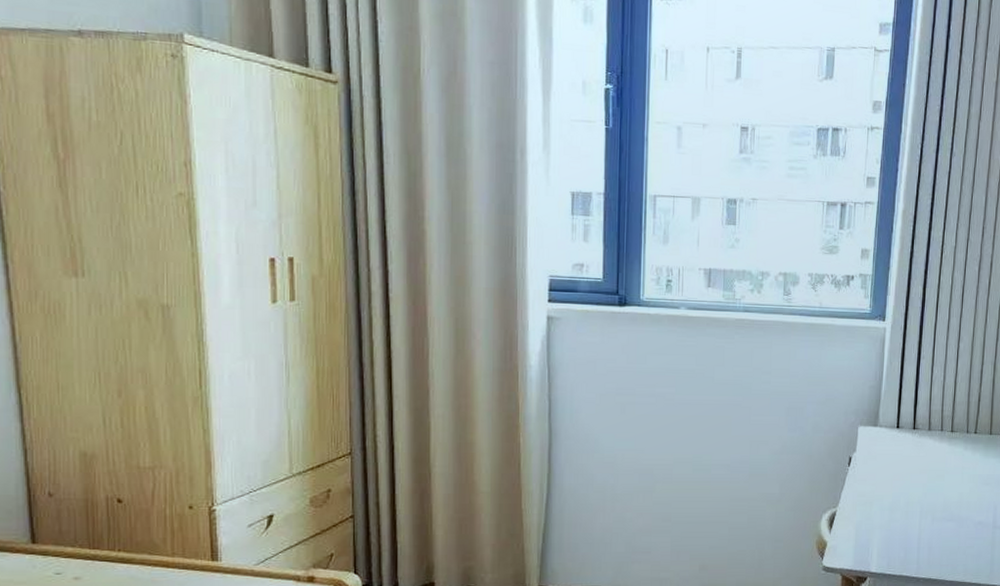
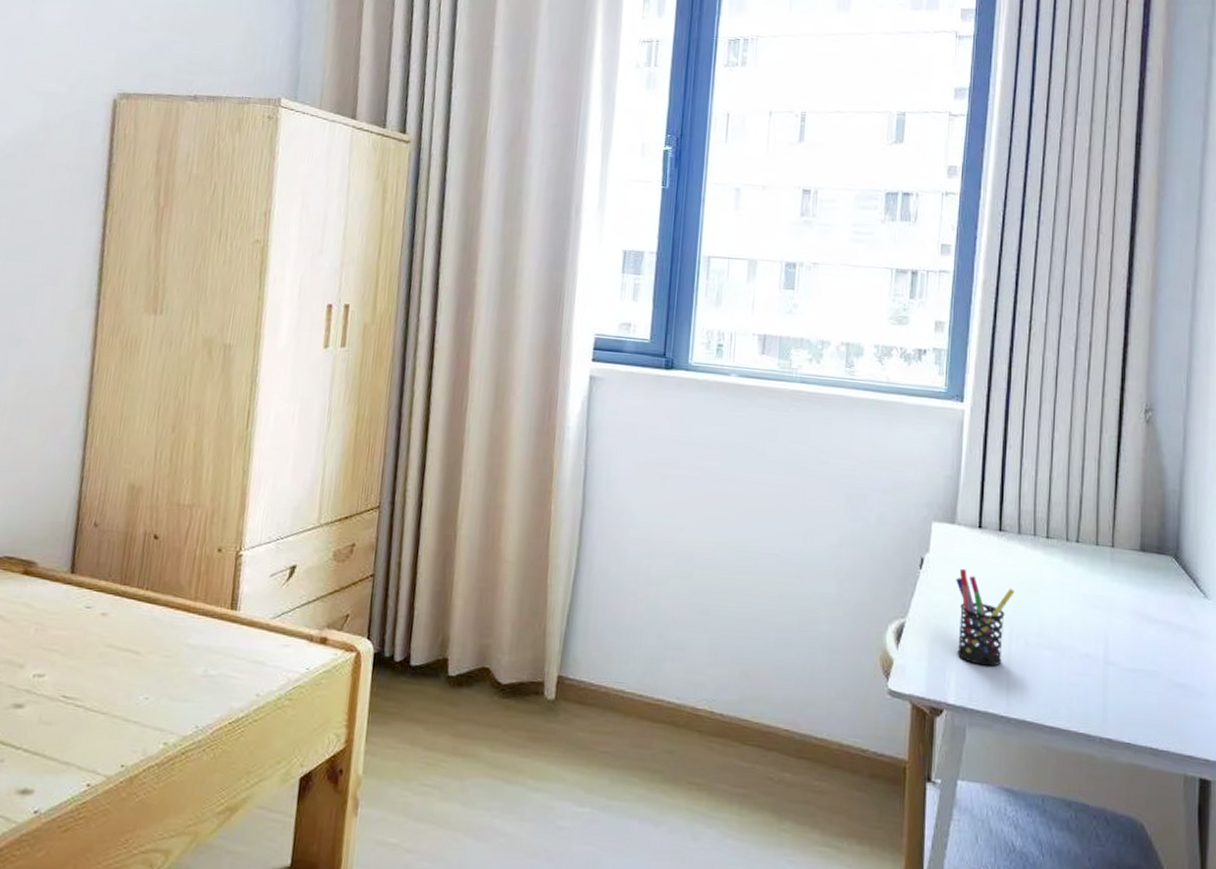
pen holder: none [878,464,925,539] -> present [956,569,1015,667]

